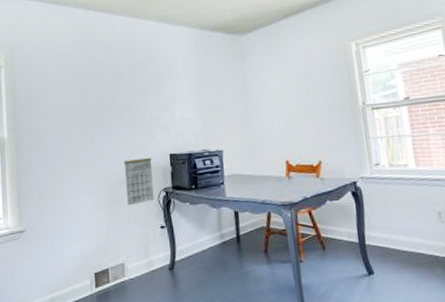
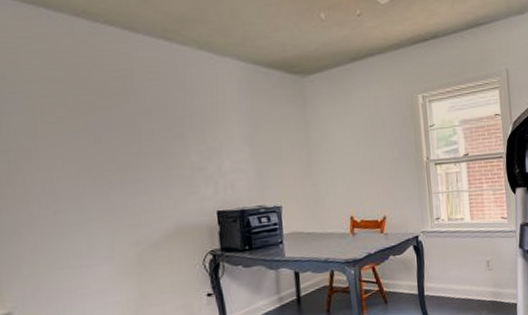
calendar: present [124,157,154,206] -> none [156,215,198,273]

